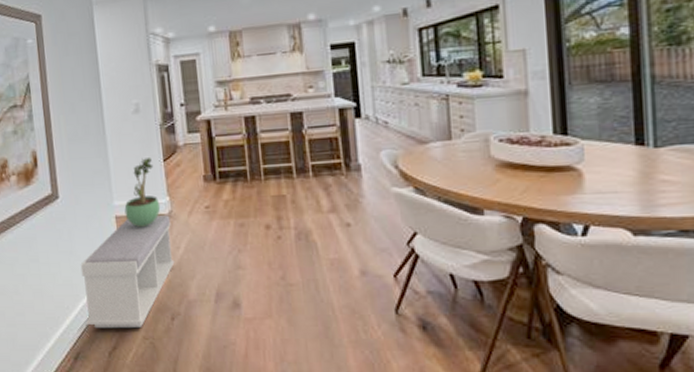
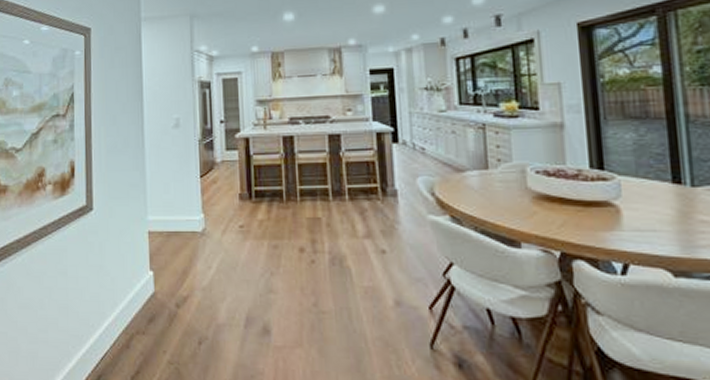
bench: present [80,215,175,329] -> none [109,233,205,351]
potted plant: present [124,158,161,227] -> none [158,173,195,243]

